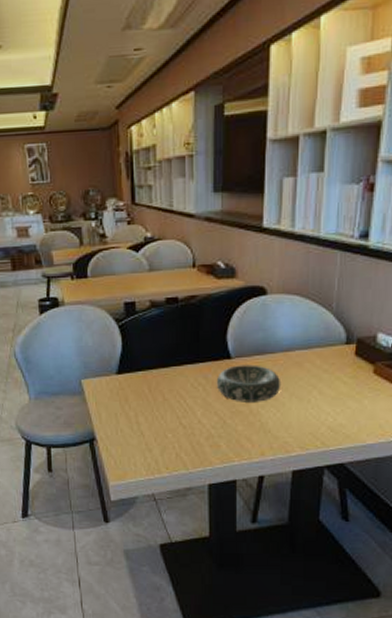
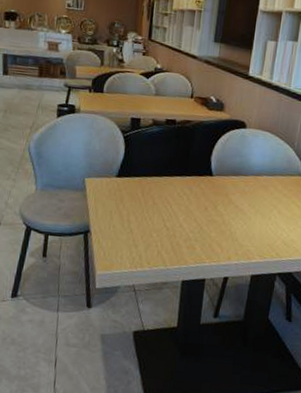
decorative bowl: present [216,364,281,402] -> none [198,182,250,215]

